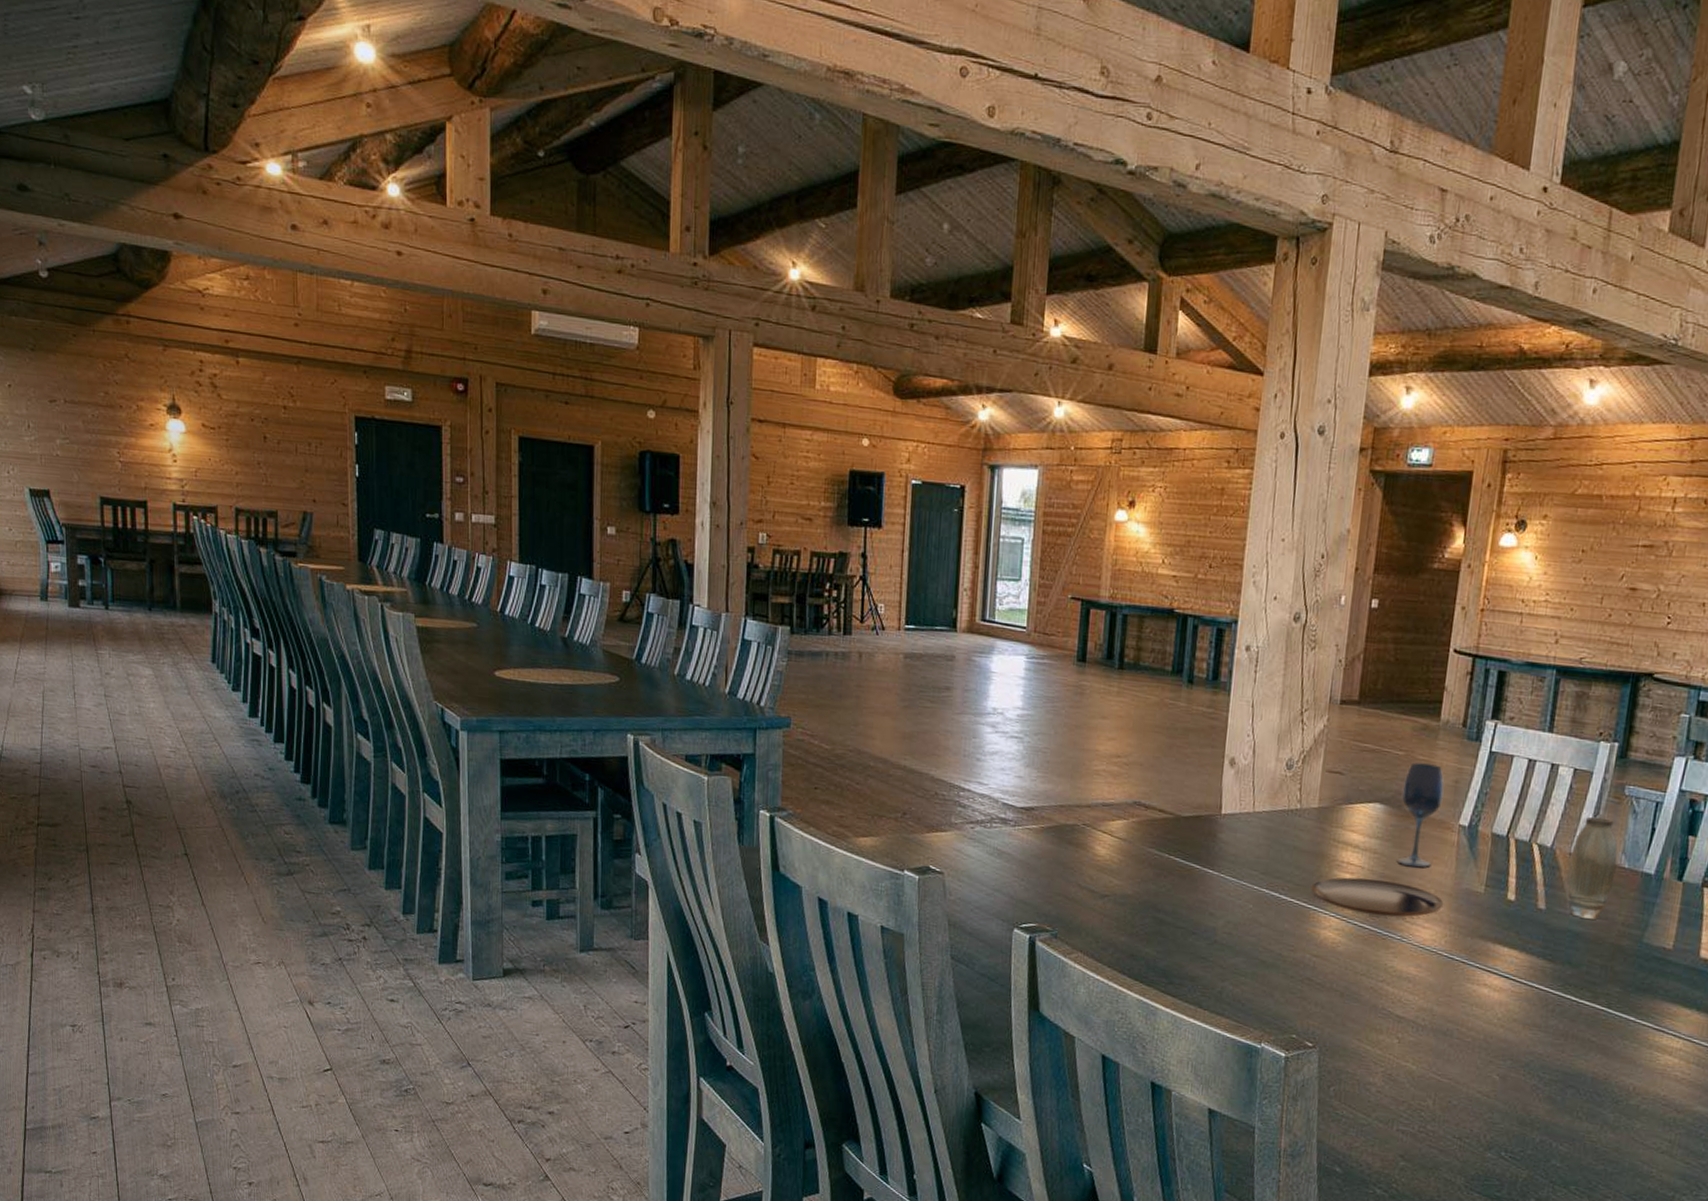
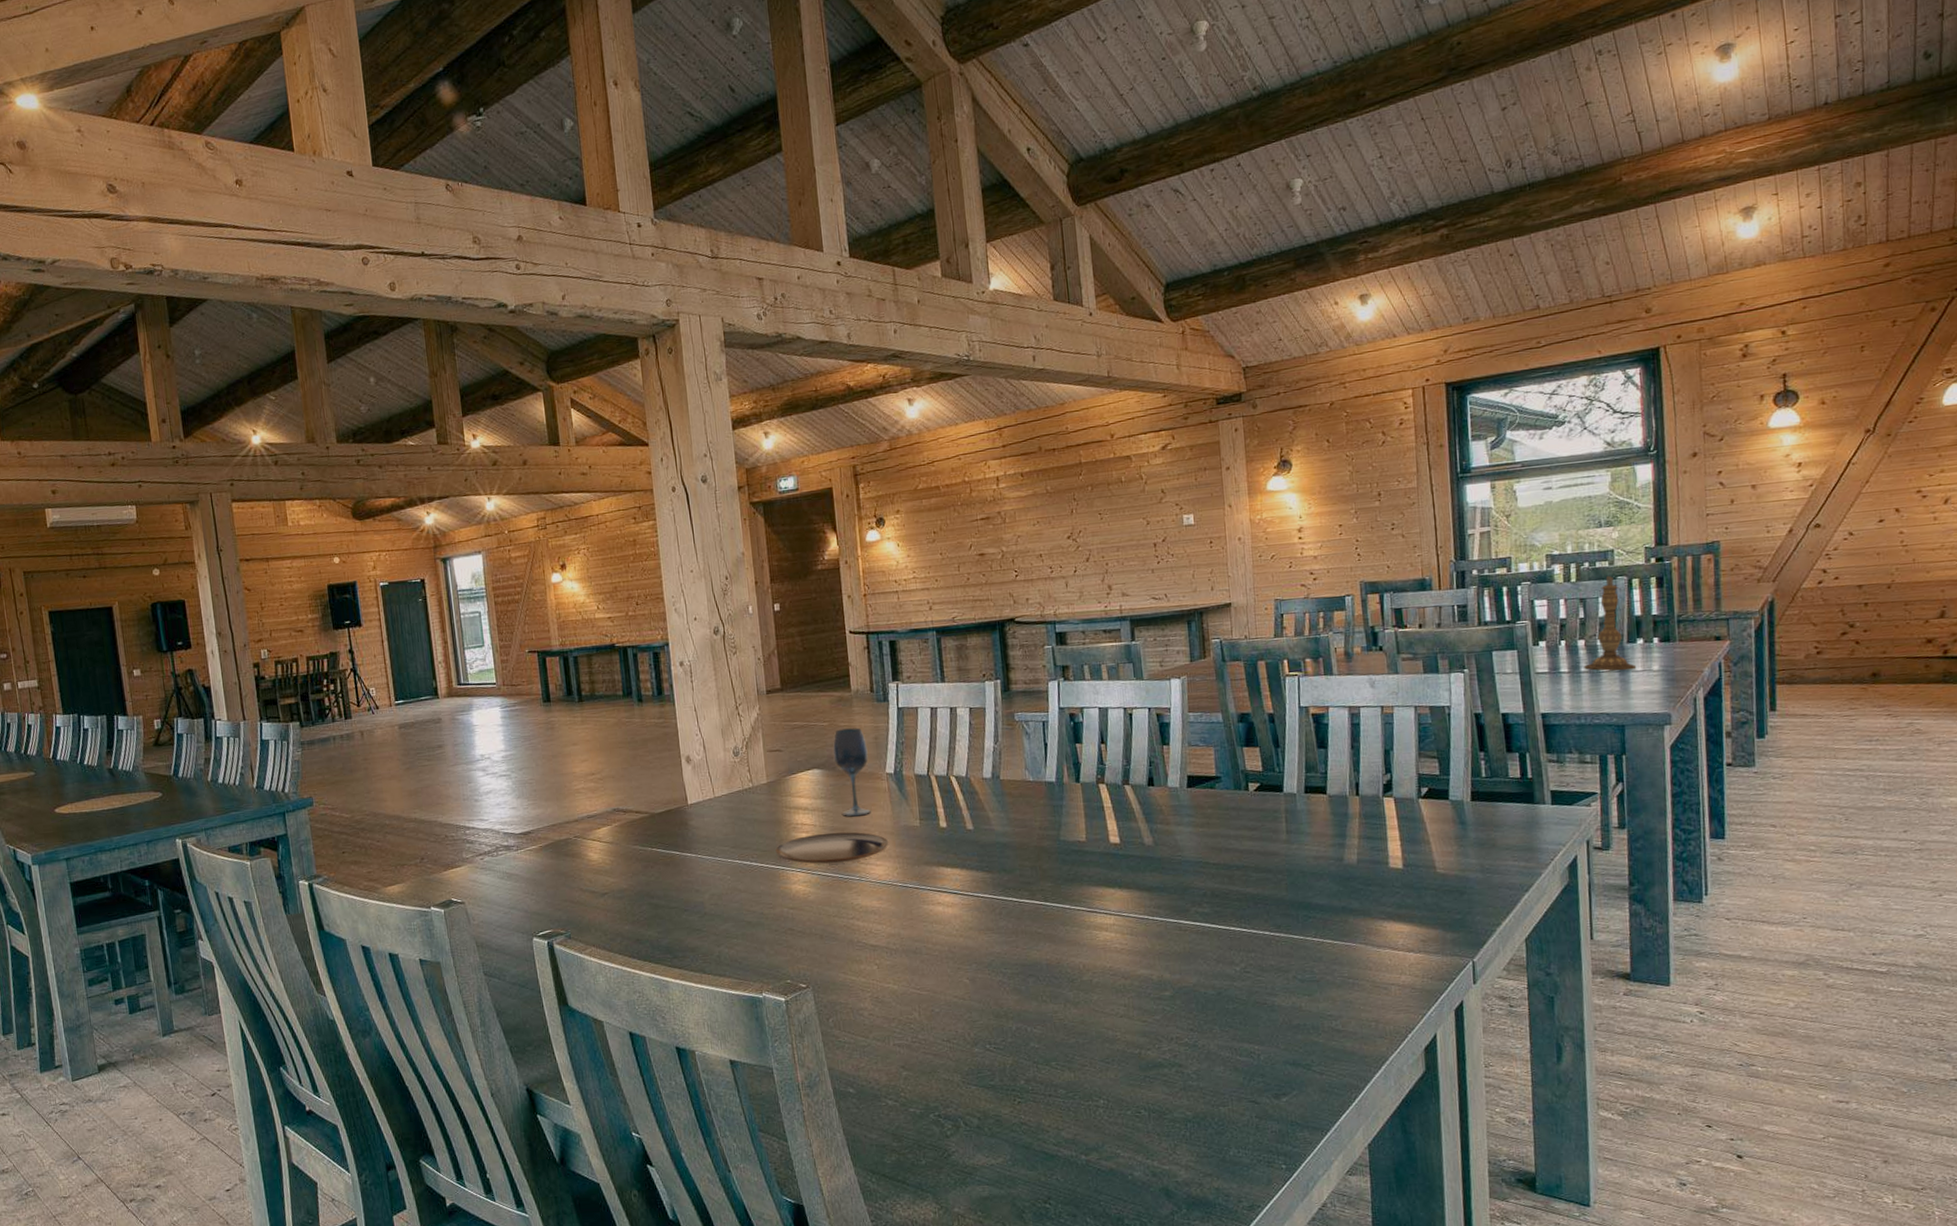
vase: present [1567,816,1618,919] -> none [983,743,1024,830]

